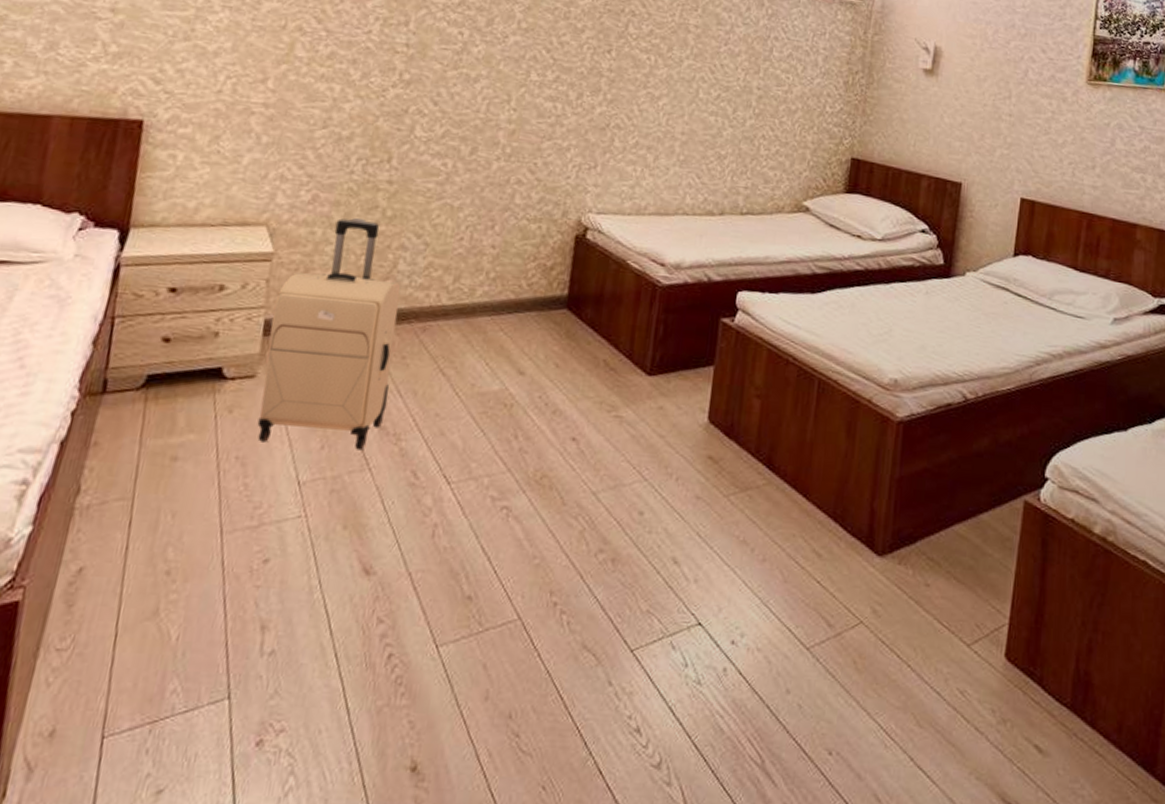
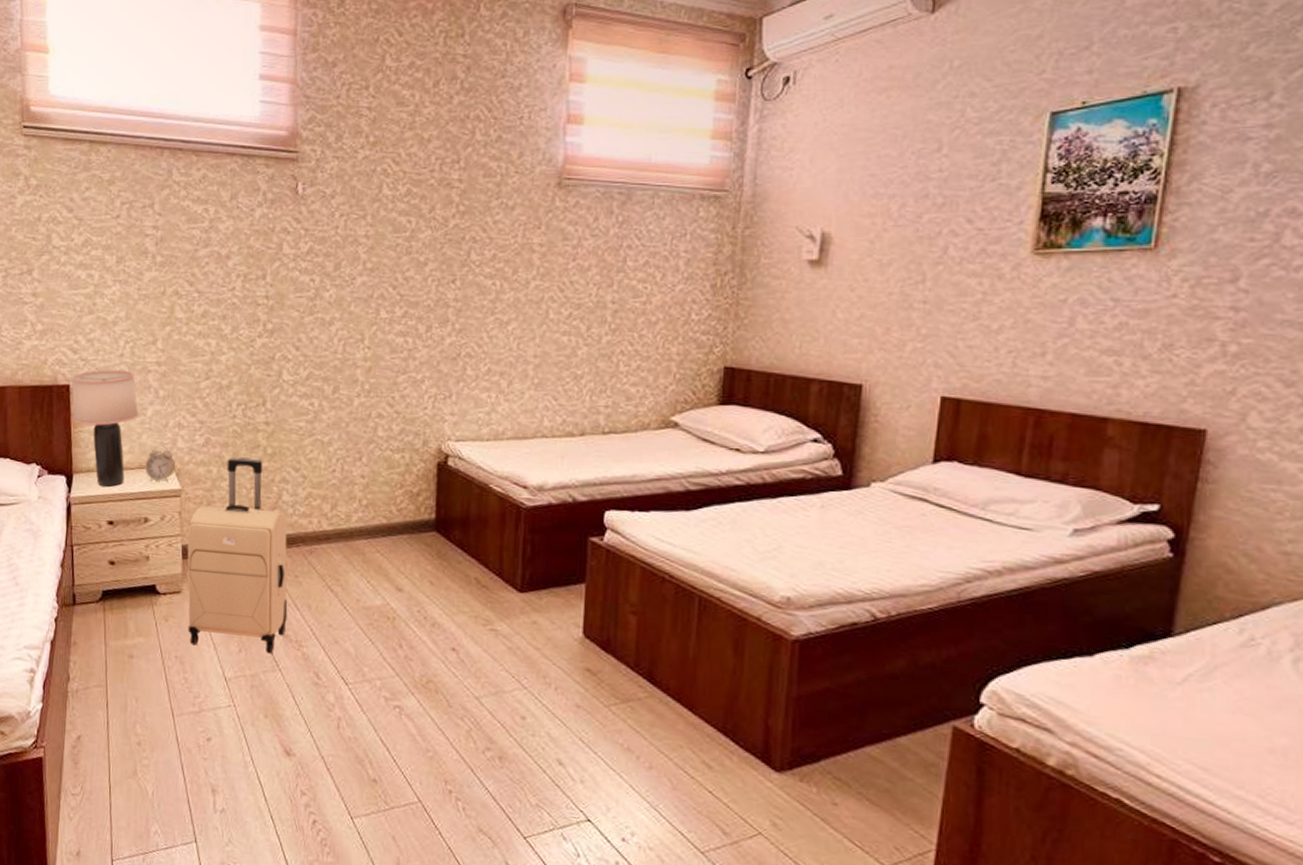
table lamp: none [140,106,234,247] -> present [72,370,139,488]
alarm clock: none [229,199,271,243] -> present [145,445,176,482]

